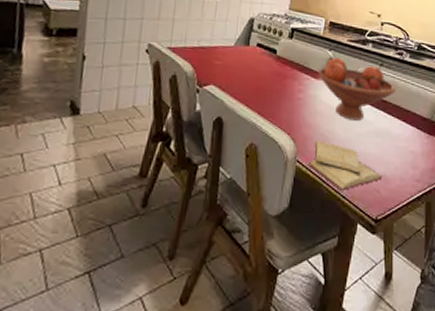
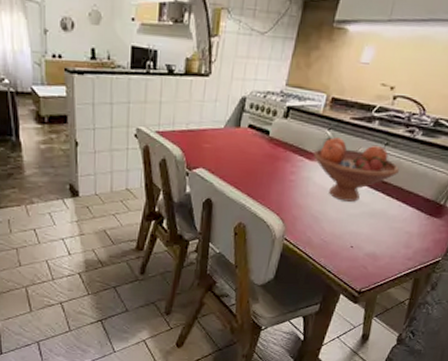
diary: present [308,140,383,190] -> none [296,220,372,266]

